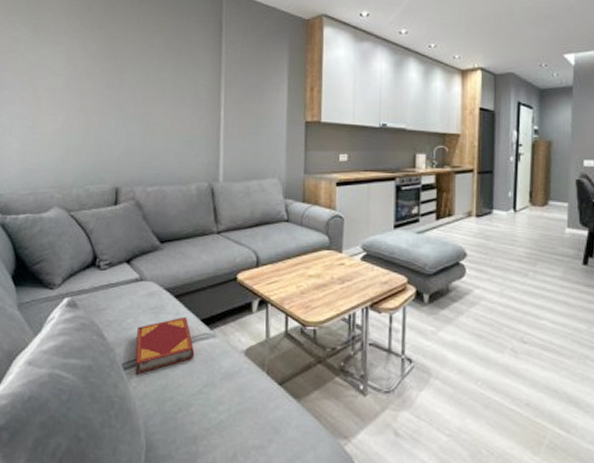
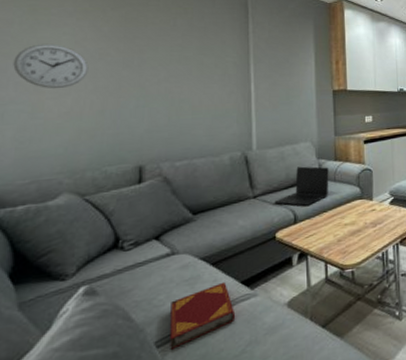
wall clock: none [20,61,78,106] -> present [13,43,89,89]
laptop: none [237,205,296,249] -> present [274,166,329,206]

